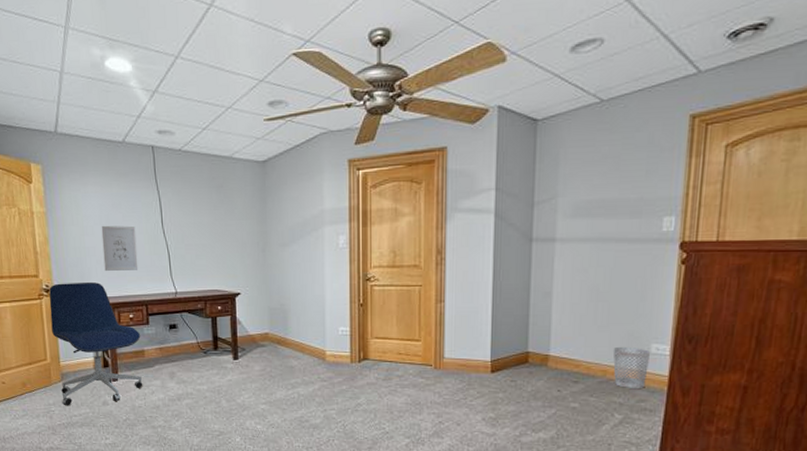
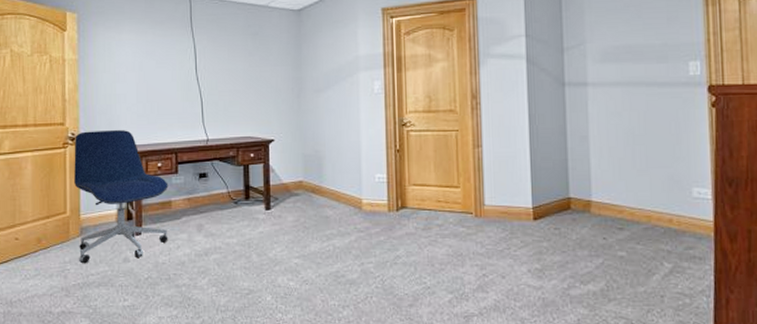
wall art: present [101,225,138,271] -> none [133,72,170,118]
wastebasket: present [612,346,651,390] -> none [654,190,693,236]

